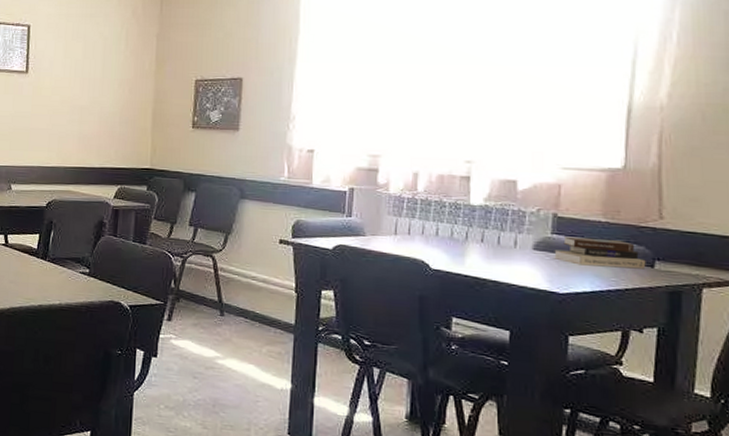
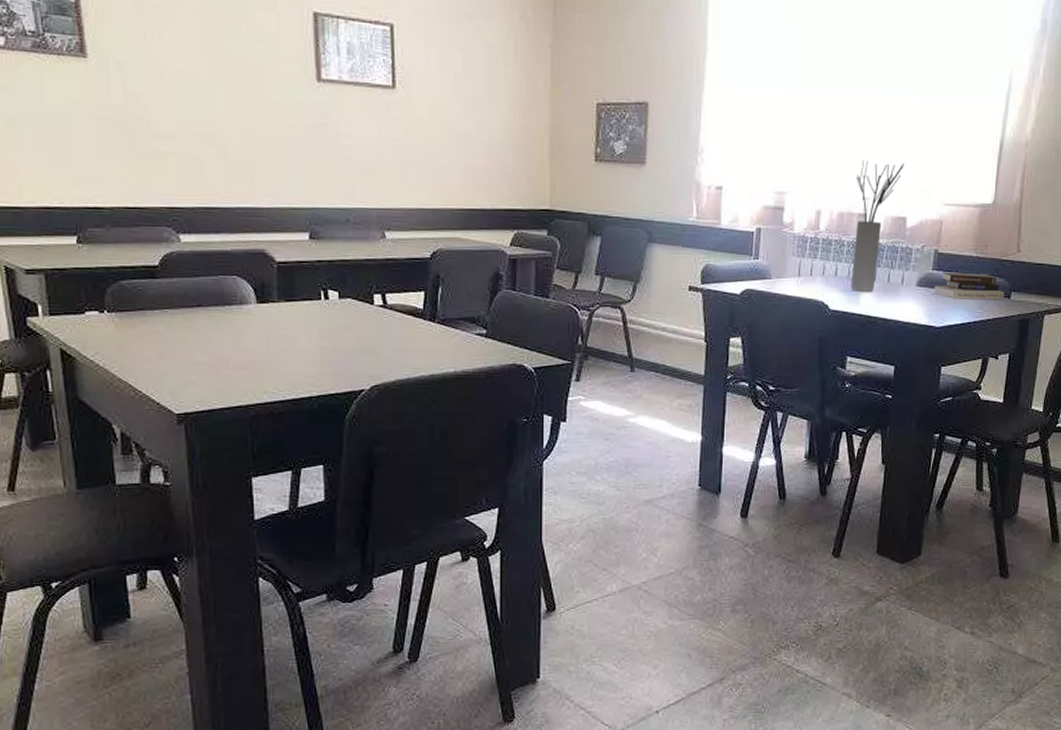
vase: none [454,125,512,255] -> present [850,159,905,293]

